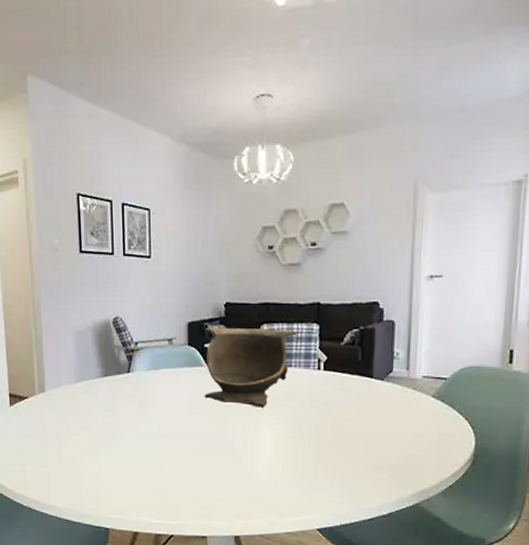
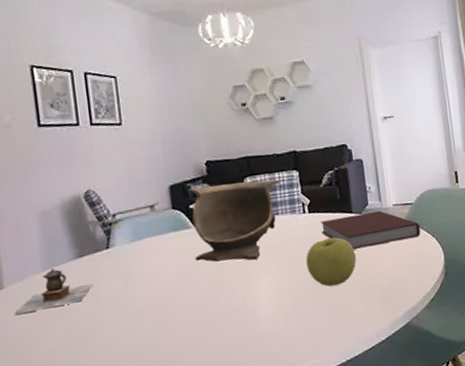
teapot: none [51,382,114,416] -> present [14,268,93,315]
apple: none [313,400,370,449] -> present [306,237,357,287]
notebook: none [334,379,451,417] -> present [320,210,421,250]

